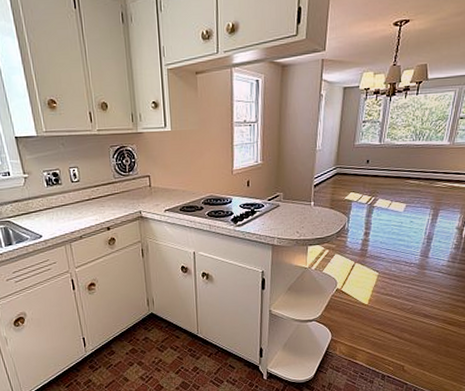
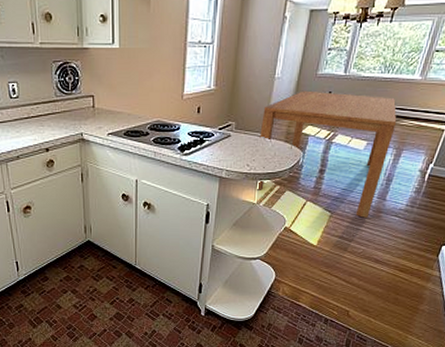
dining table: none [306,160,431,275] -> present [257,90,397,218]

